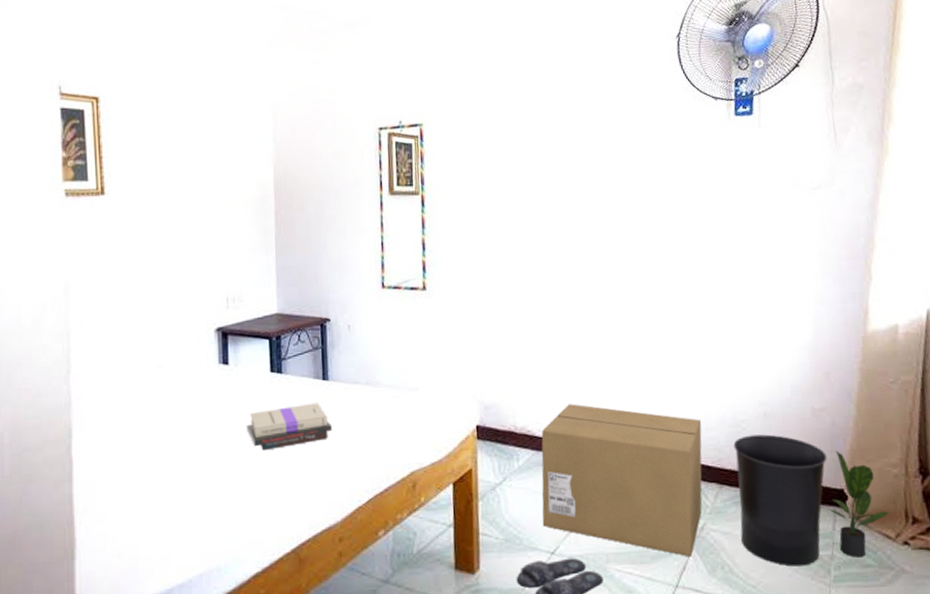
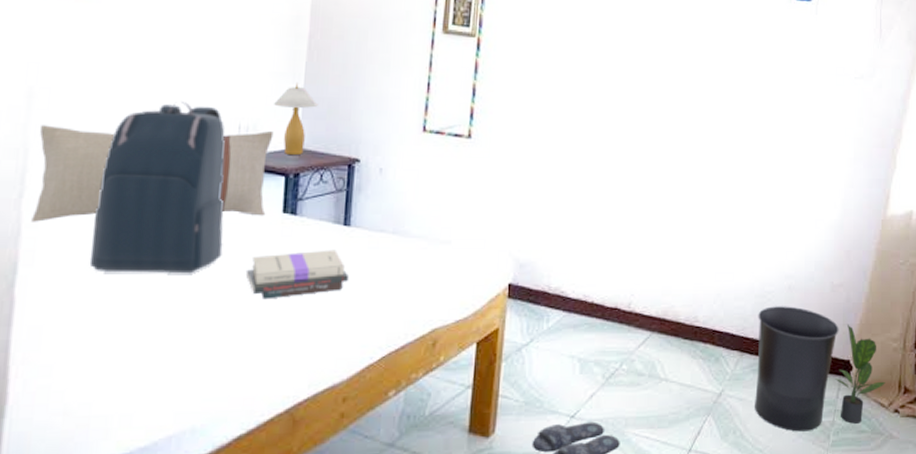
pillow: none [77,300,257,394] -> present [31,125,274,222]
backpack: none [123,282,225,433] -> present [89,102,225,273]
table lamp: none [253,254,289,321] -> present [274,81,318,156]
box: present [541,403,702,557] -> none [565,267,732,422]

